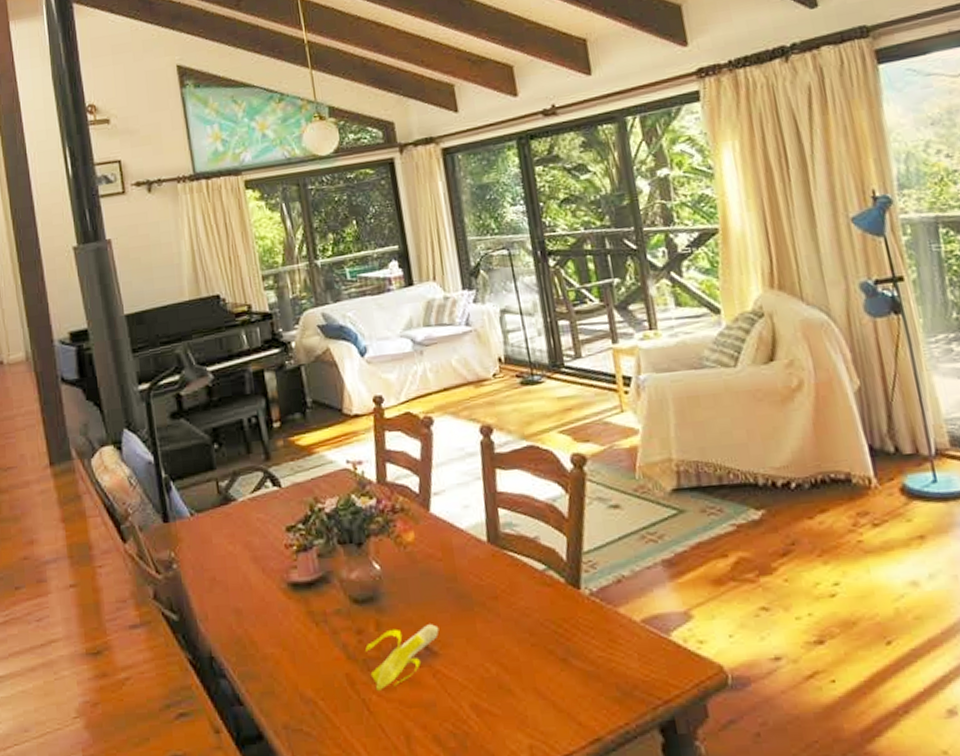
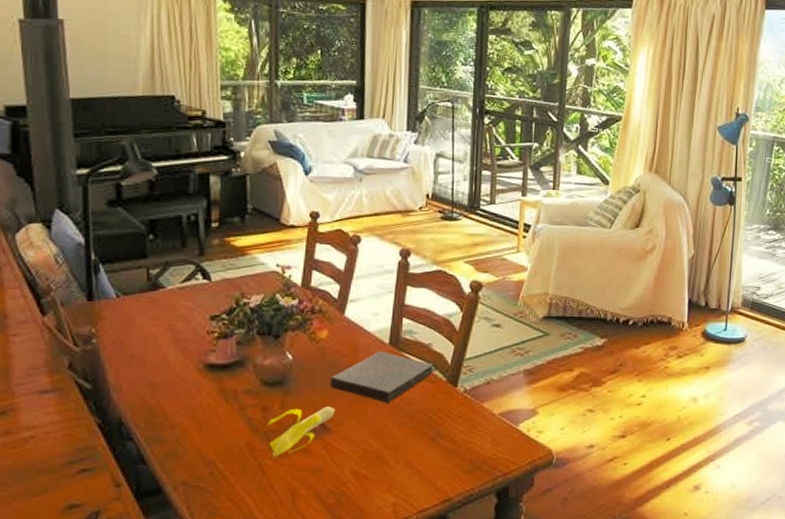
book: none [426,550,547,616] -> present [330,350,434,403]

